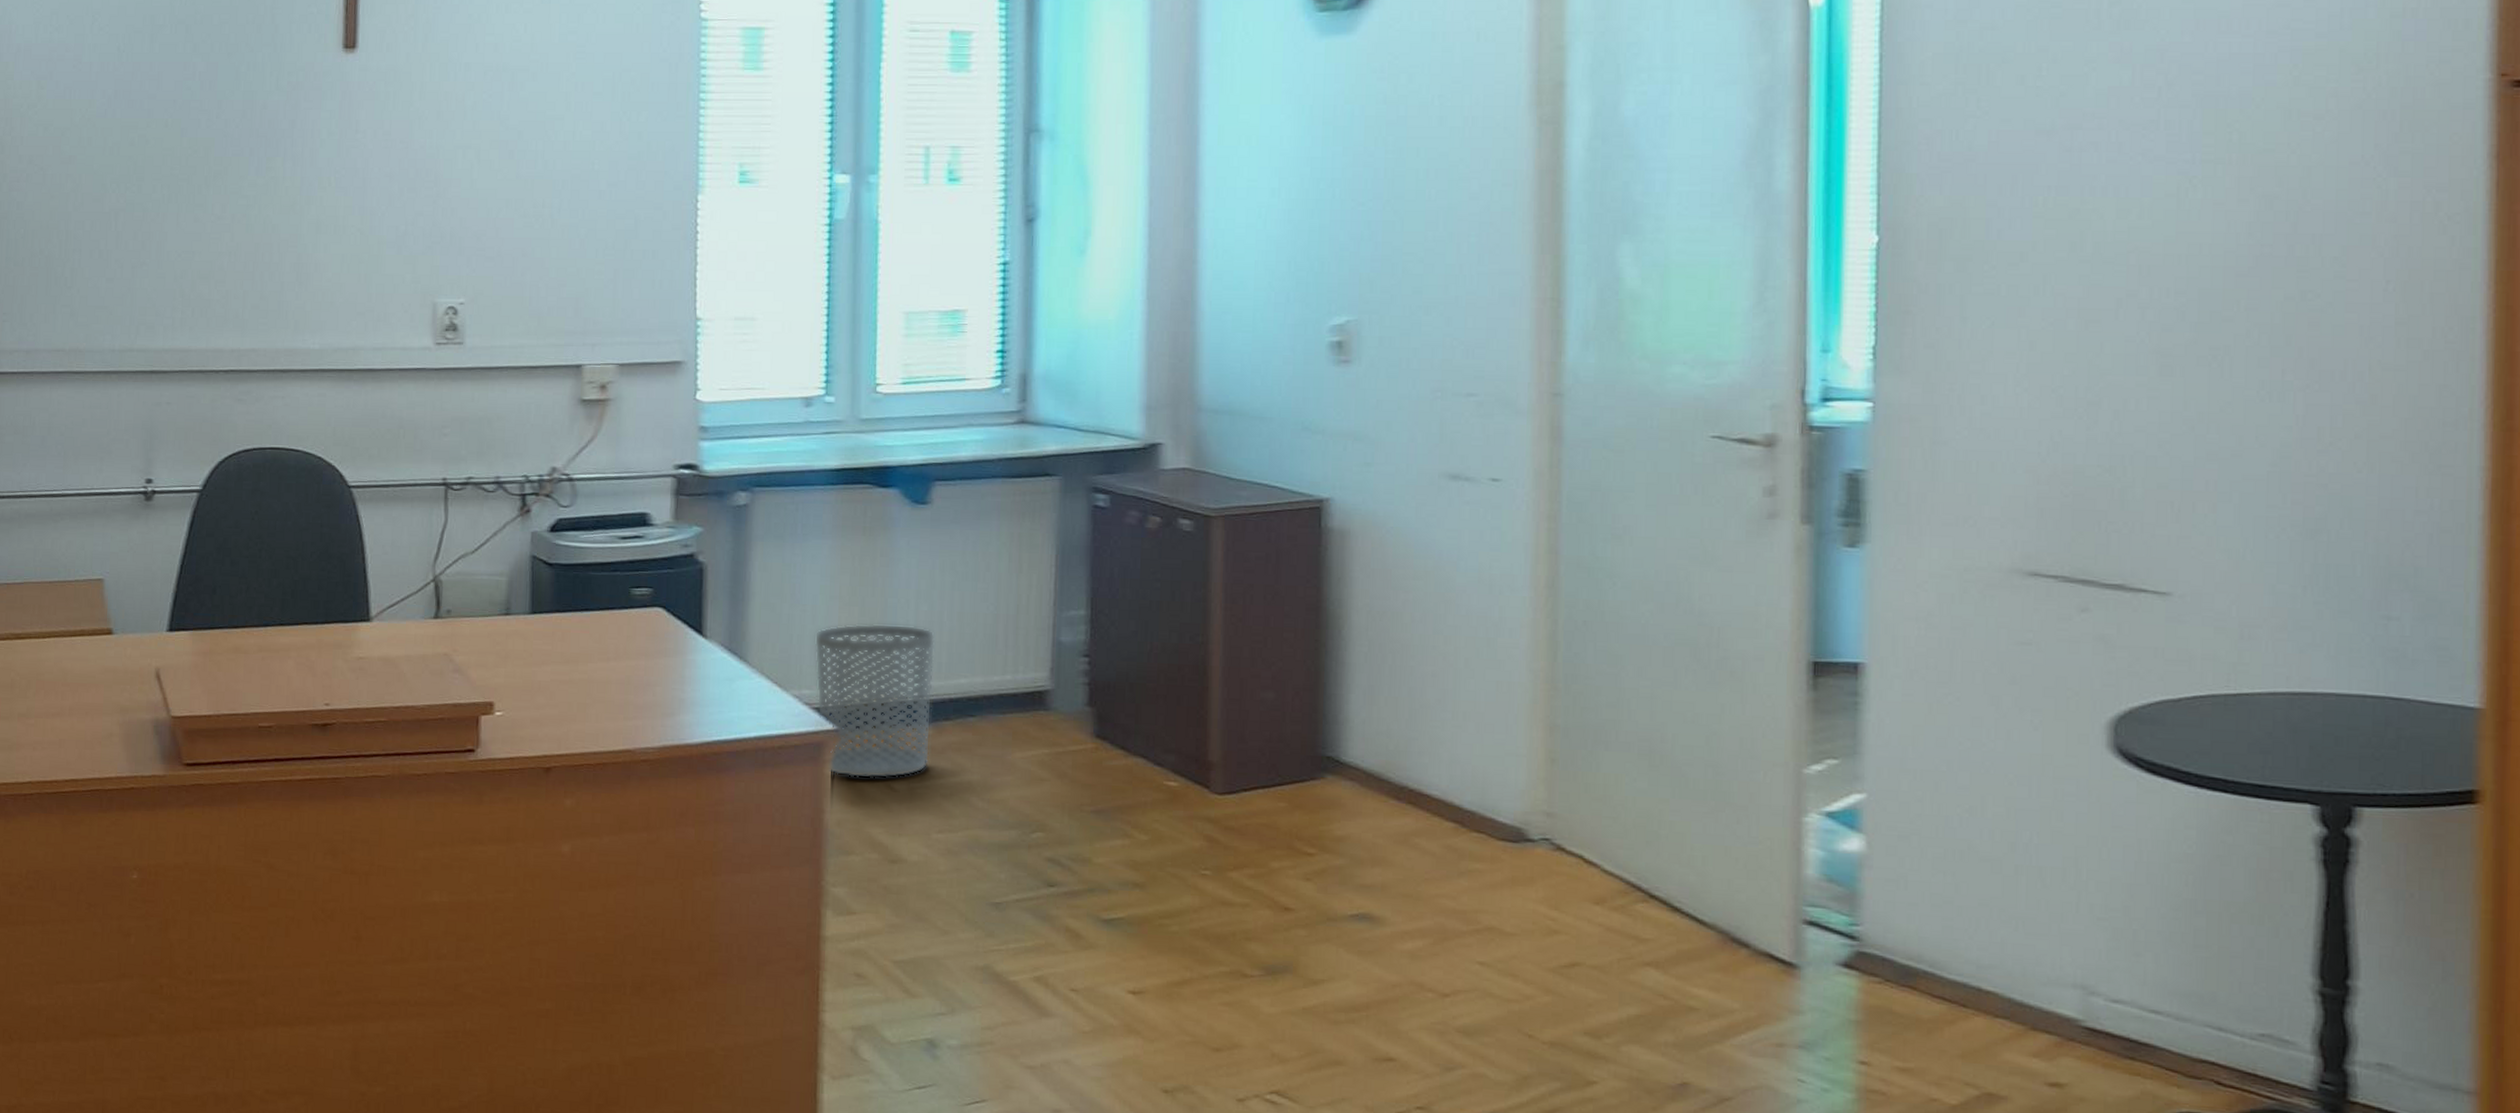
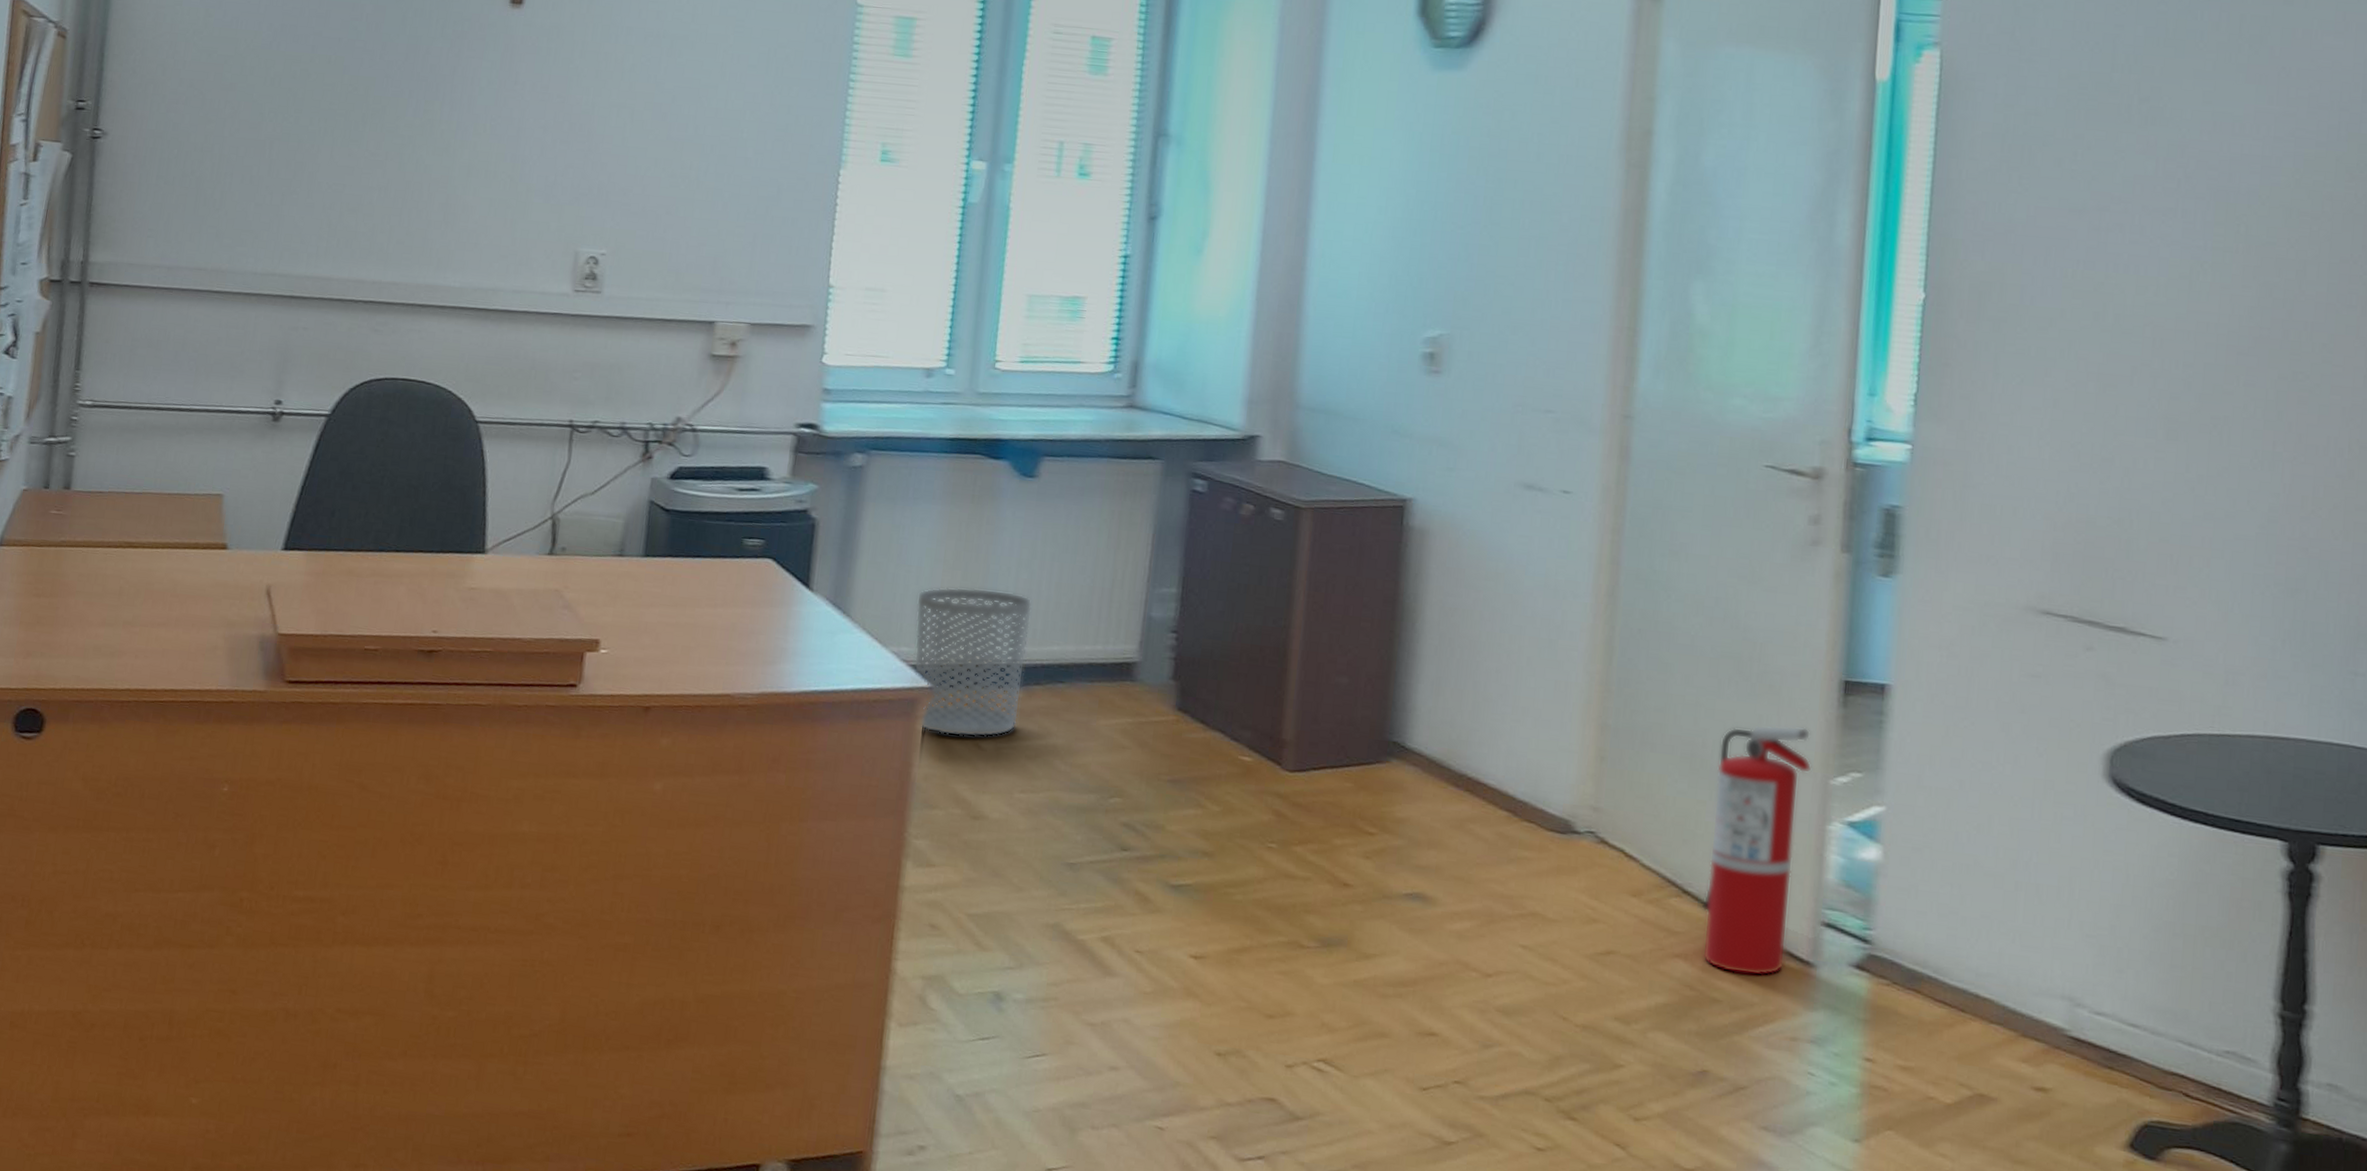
fire extinguisher: none [1670,713,1783,981] -> present [1701,724,1812,976]

